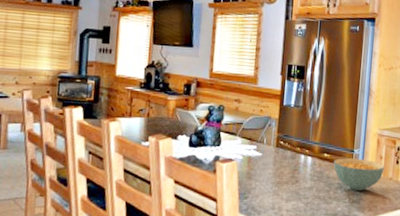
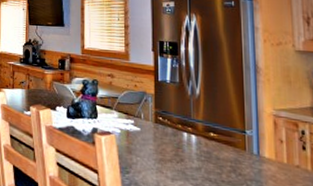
cereal bowl: present [333,158,385,191] -> none [221,138,288,177]

